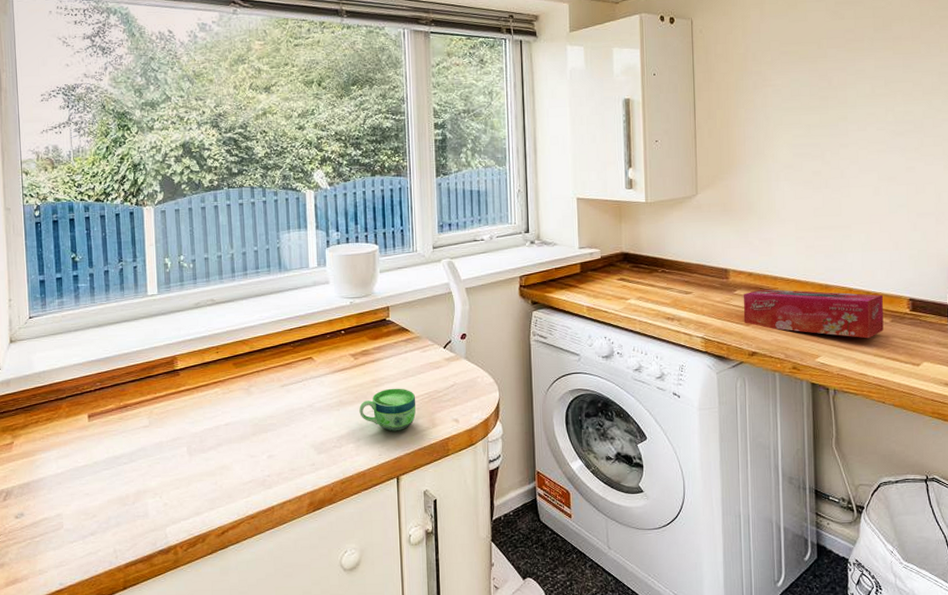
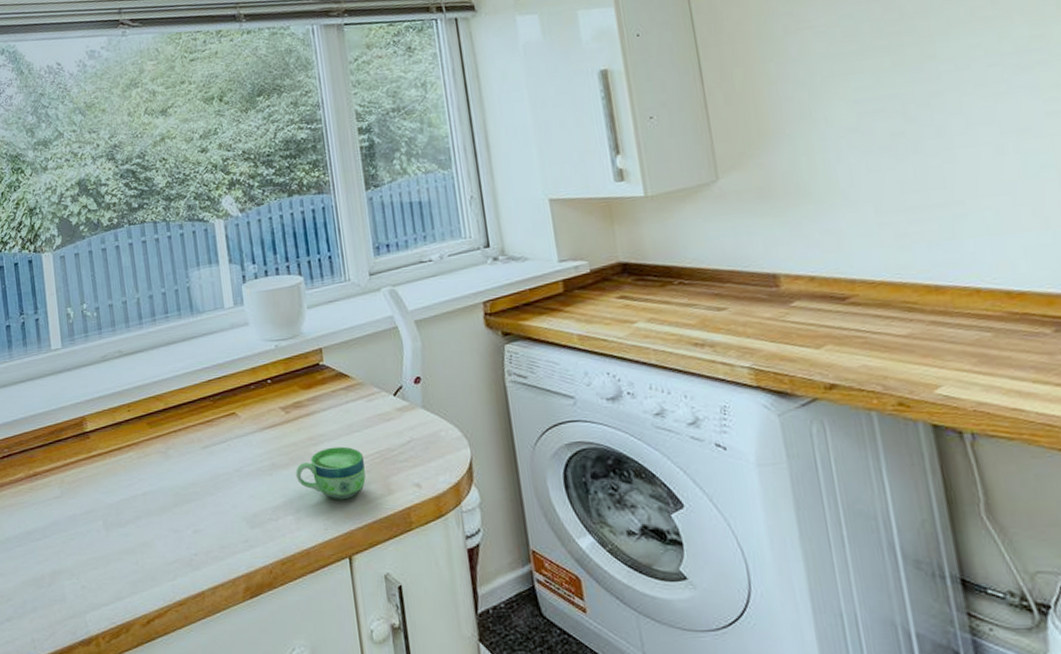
tissue box: present [743,289,884,339] -> none [806,293,1044,359]

